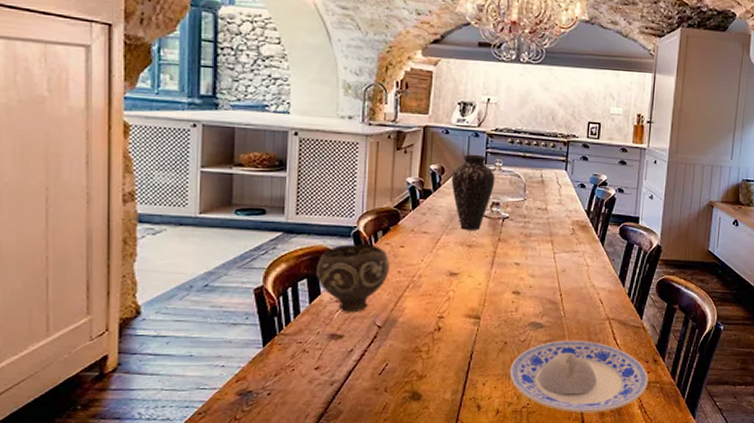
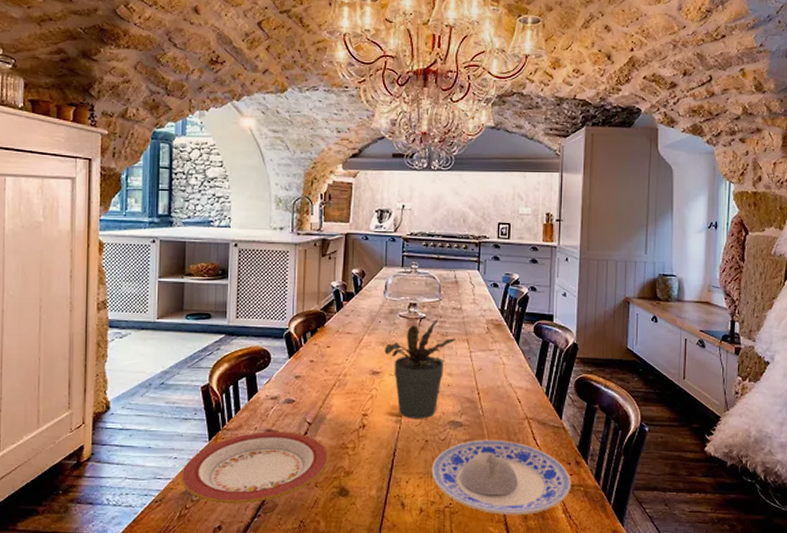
plate: none [229,336,400,413] -> present [180,432,329,503]
bowl: present [316,244,389,313] -> none [254,345,317,410]
vase: present [451,154,495,230] -> none [371,258,412,330]
potted plant: none [463,219,540,321] -> present [384,319,456,419]

